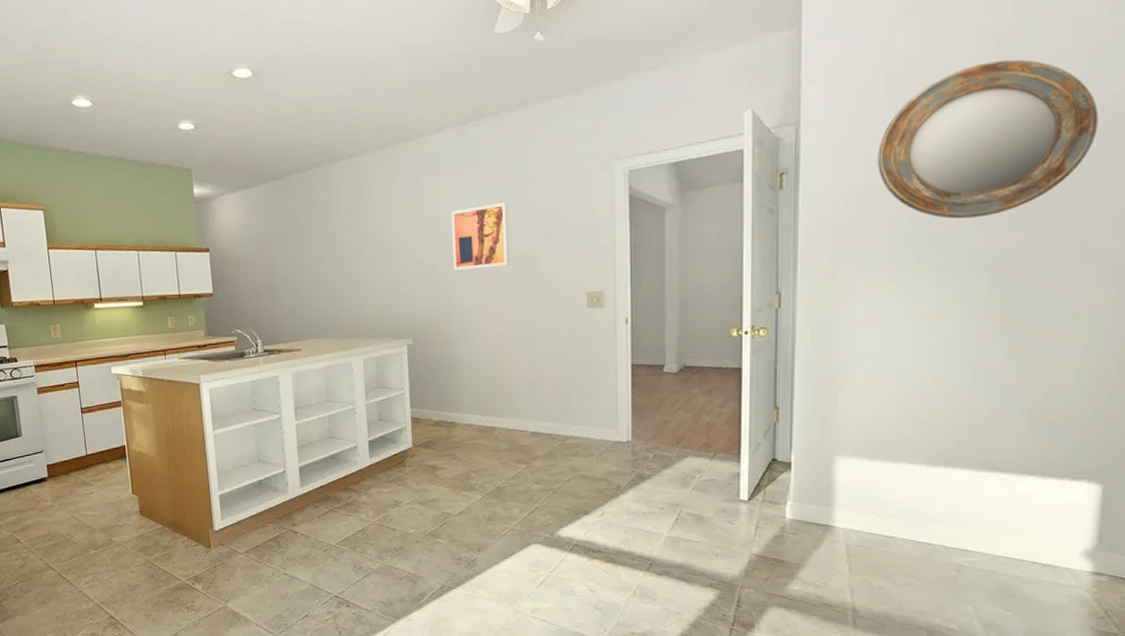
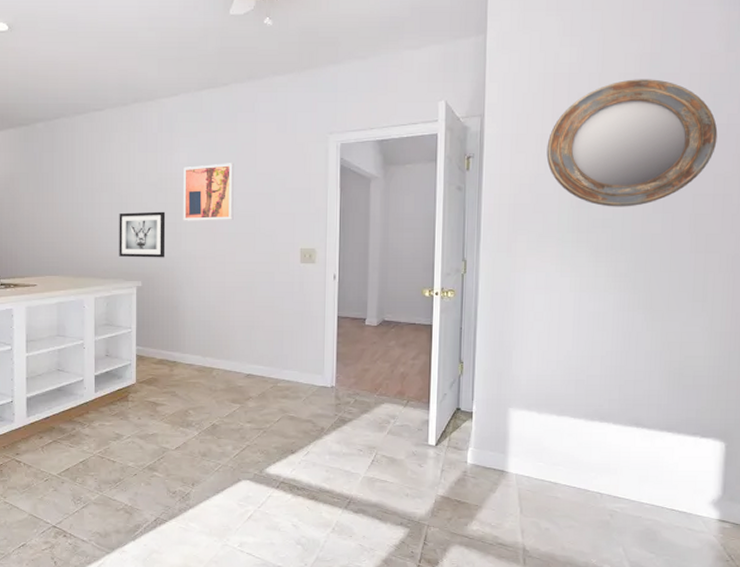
wall art: none [384,261,437,314] -> present [119,211,166,258]

